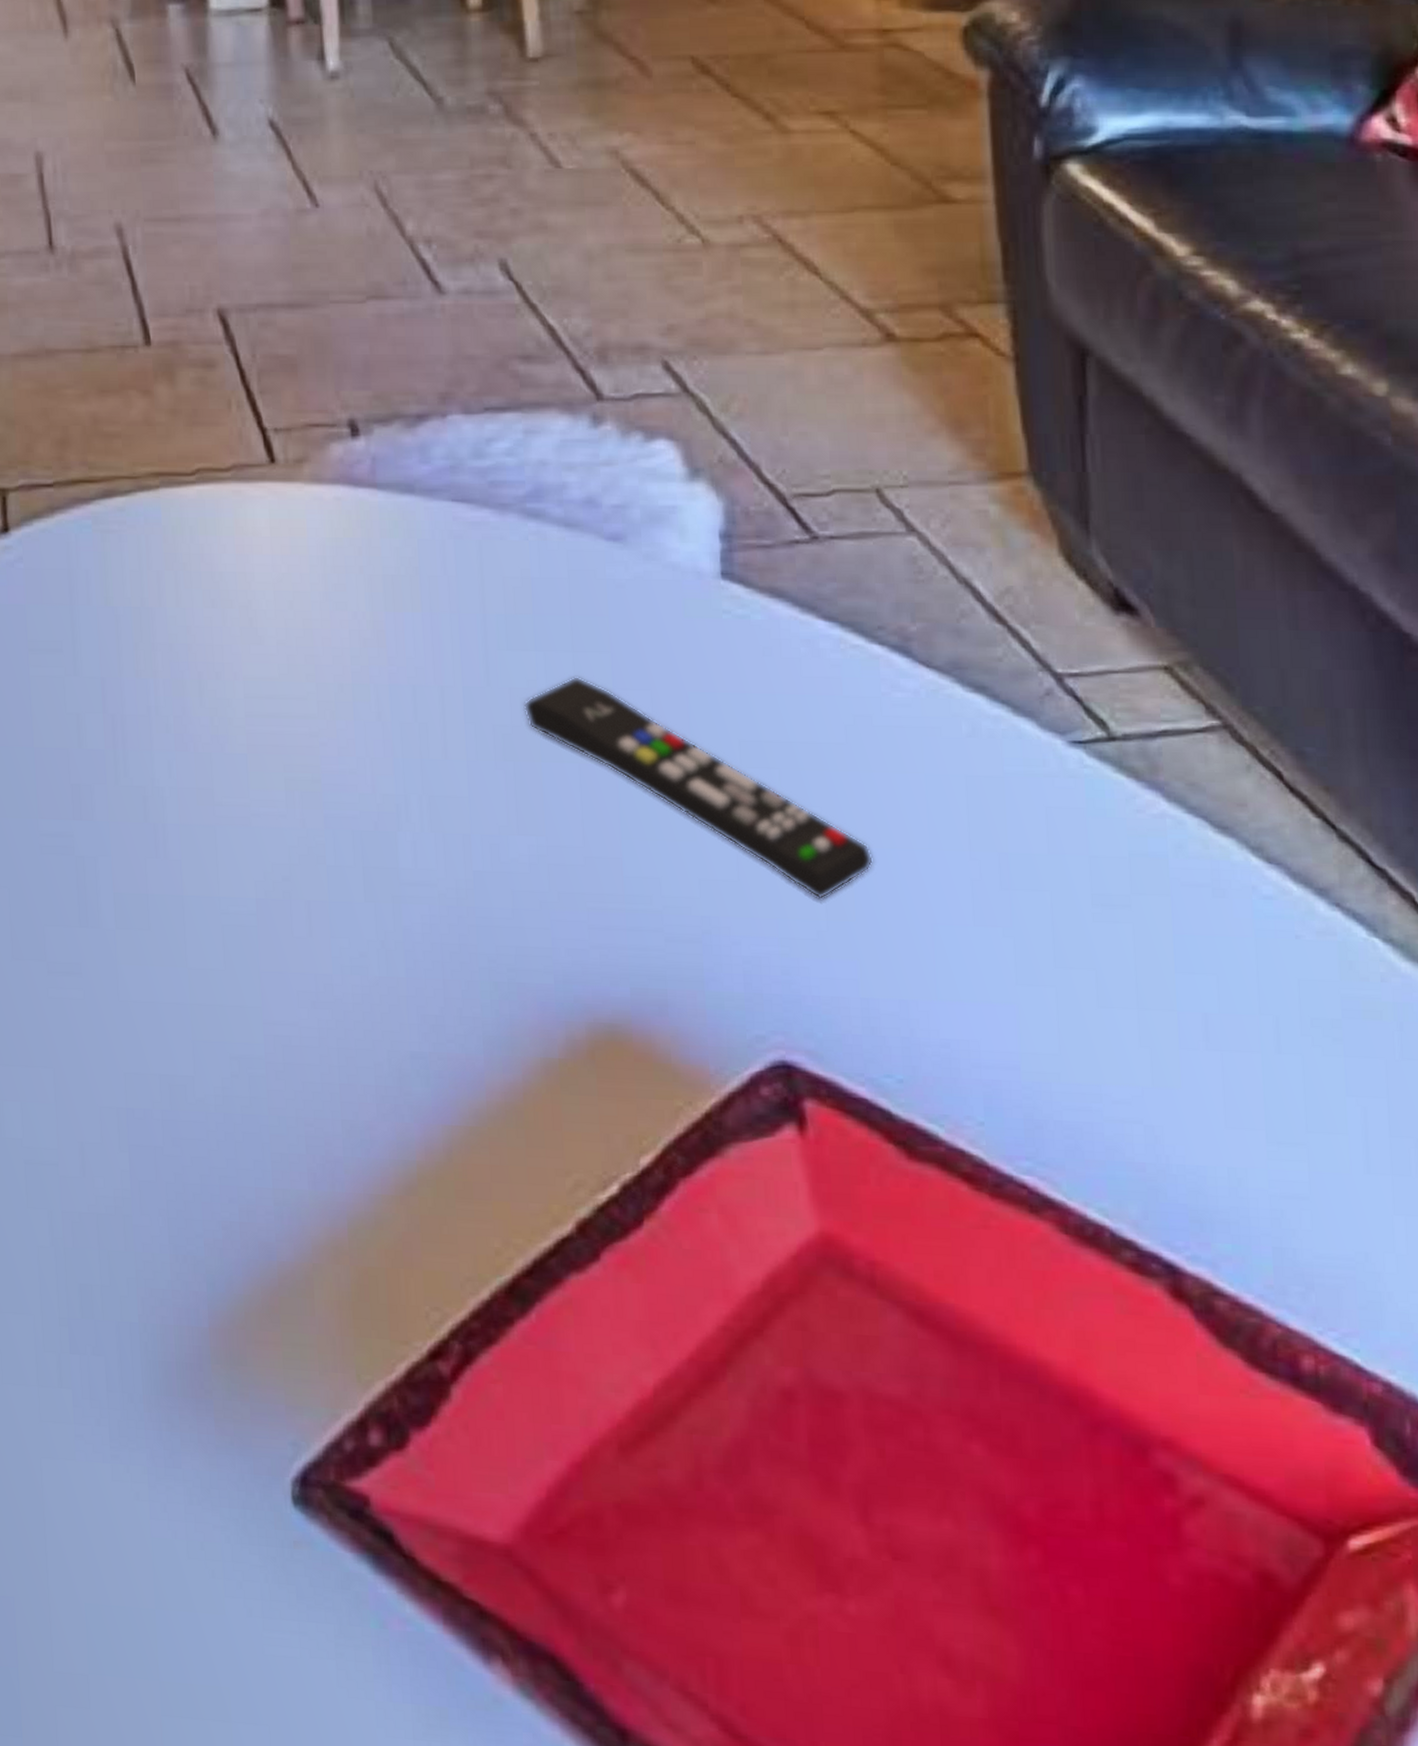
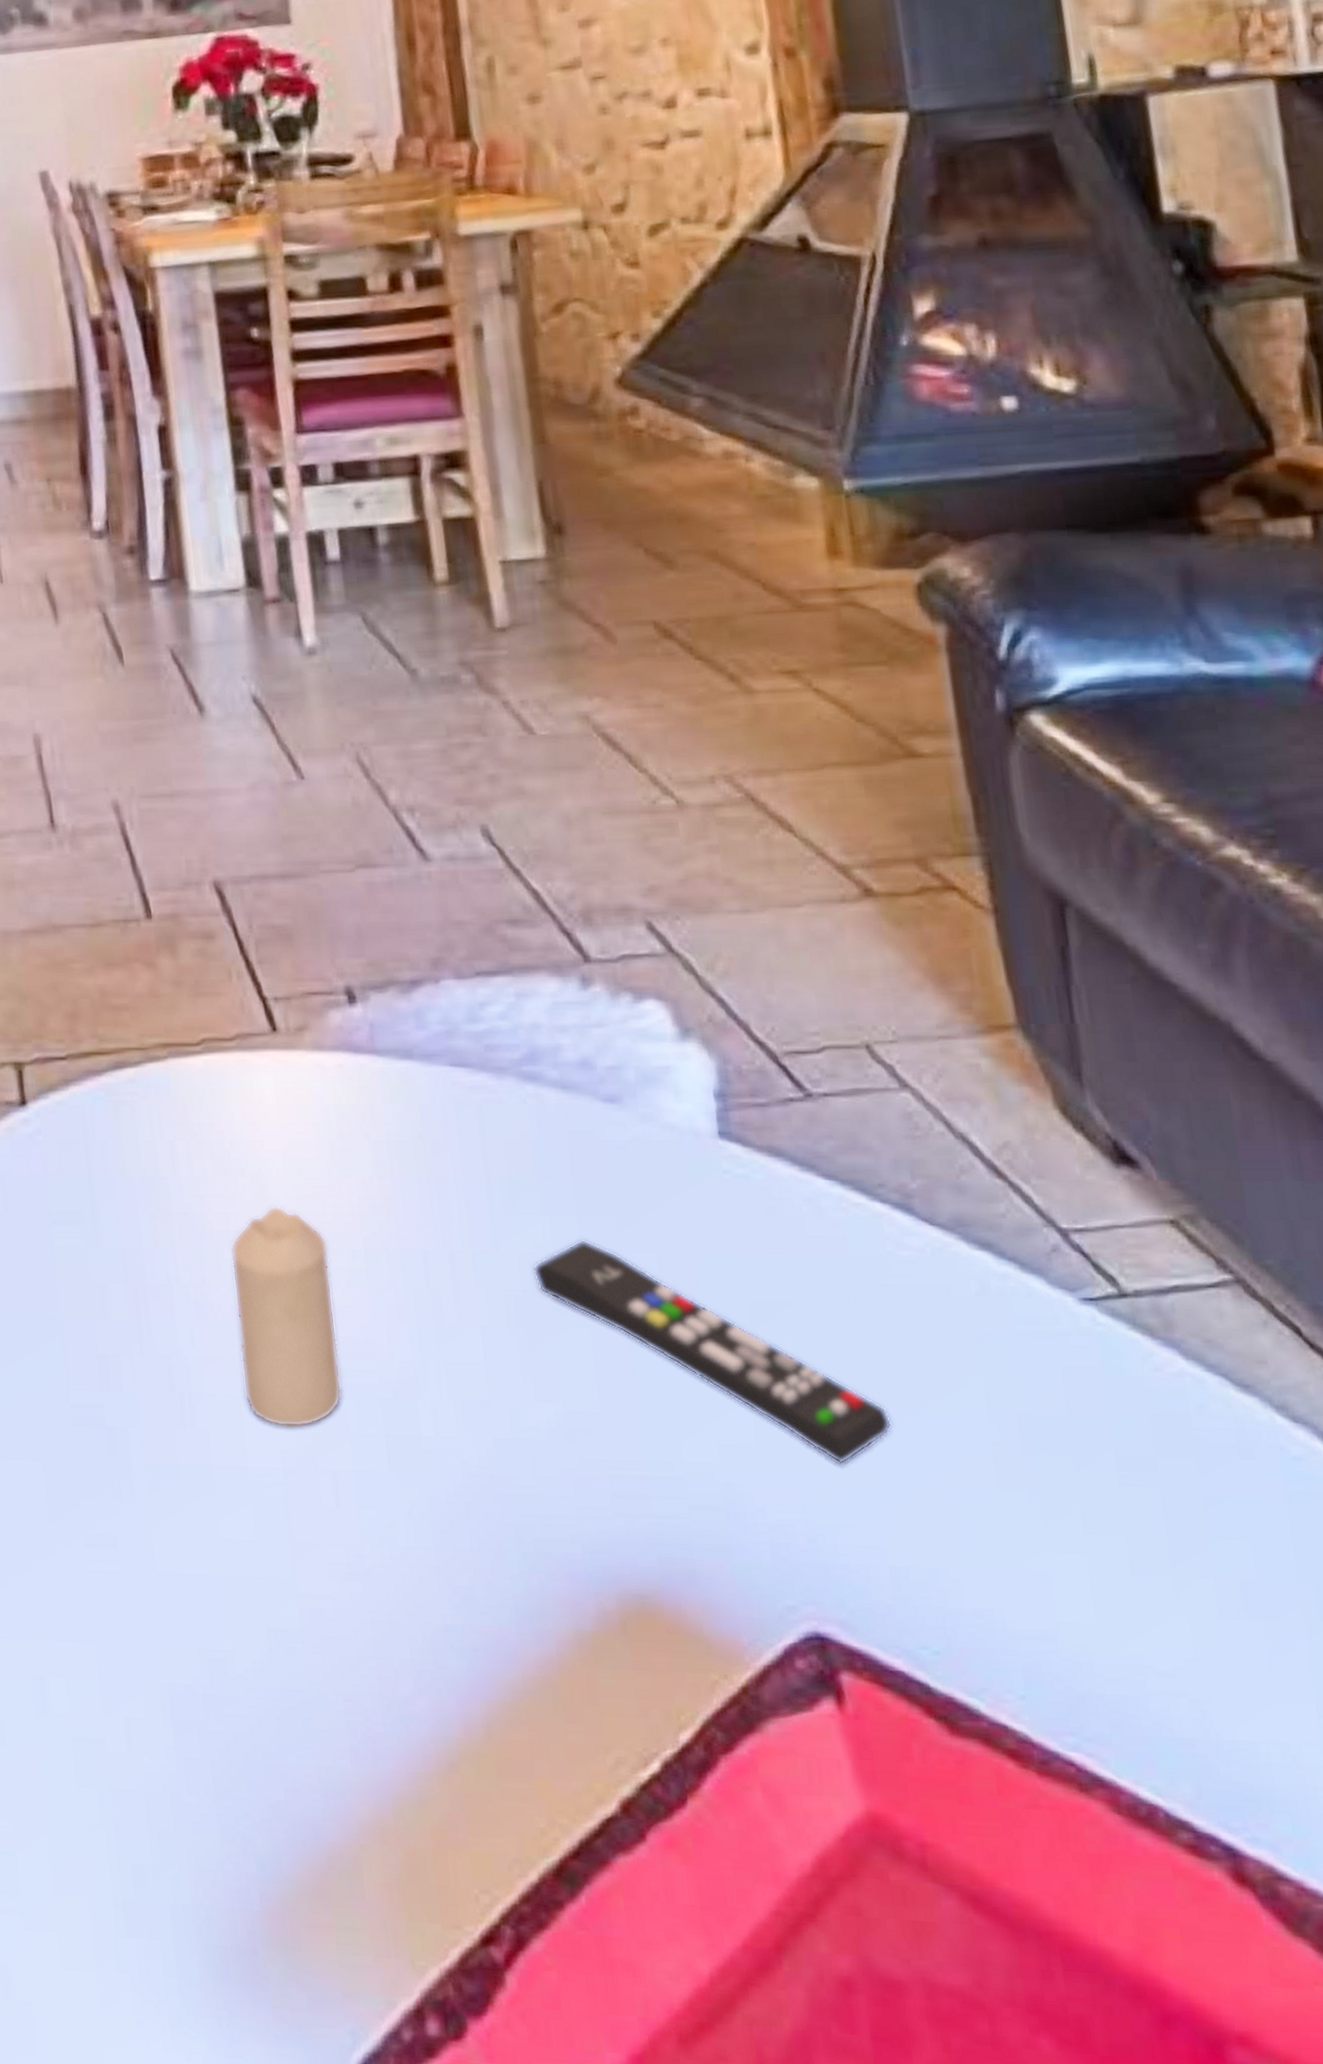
candle: none [214,638,321,858] -> present [230,1206,343,1428]

